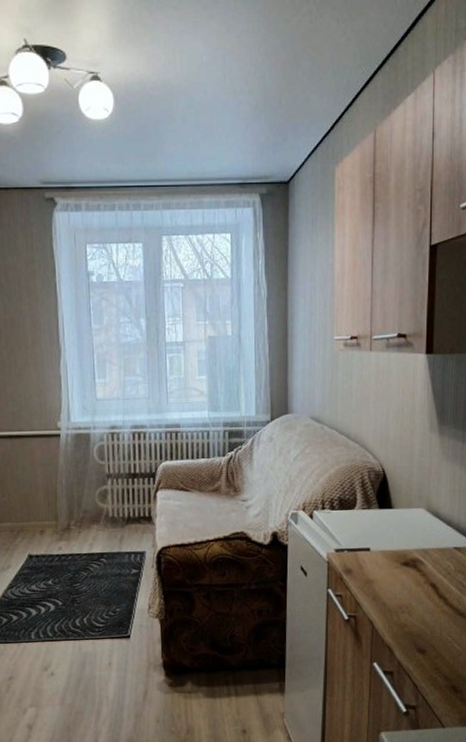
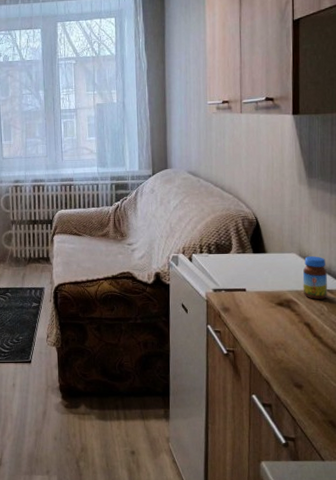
jar: none [430,511,455,558] -> present [302,256,327,299]

